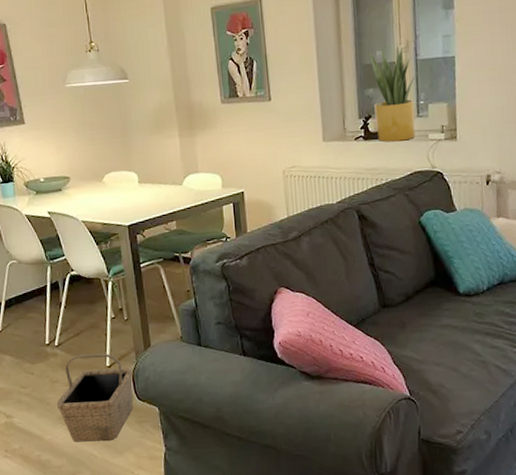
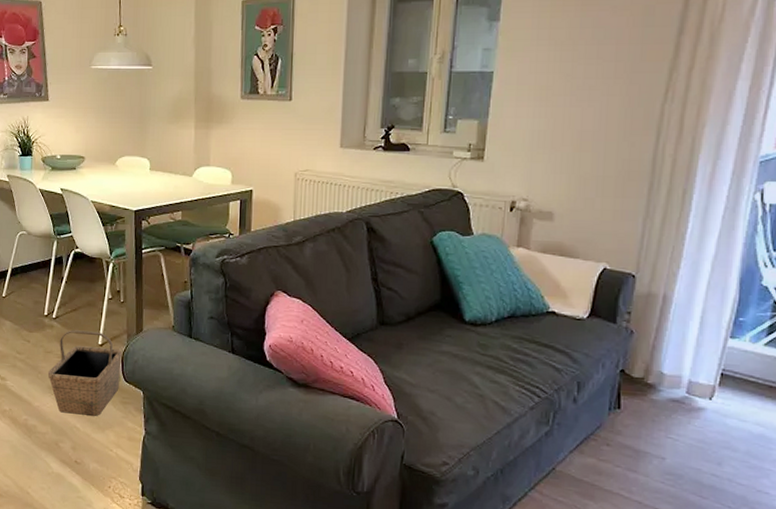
planter: present [369,42,418,143] -> none [398,52,451,156]

